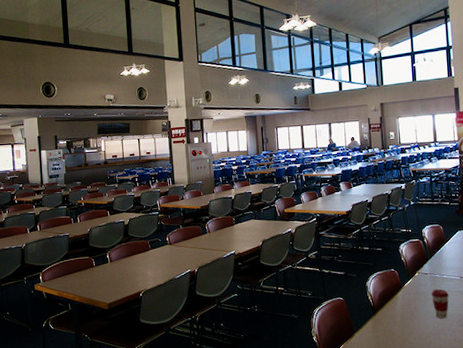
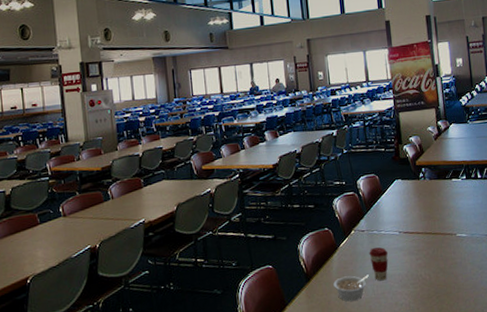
legume: none [397,312,431,334] -> present [333,274,370,301]

